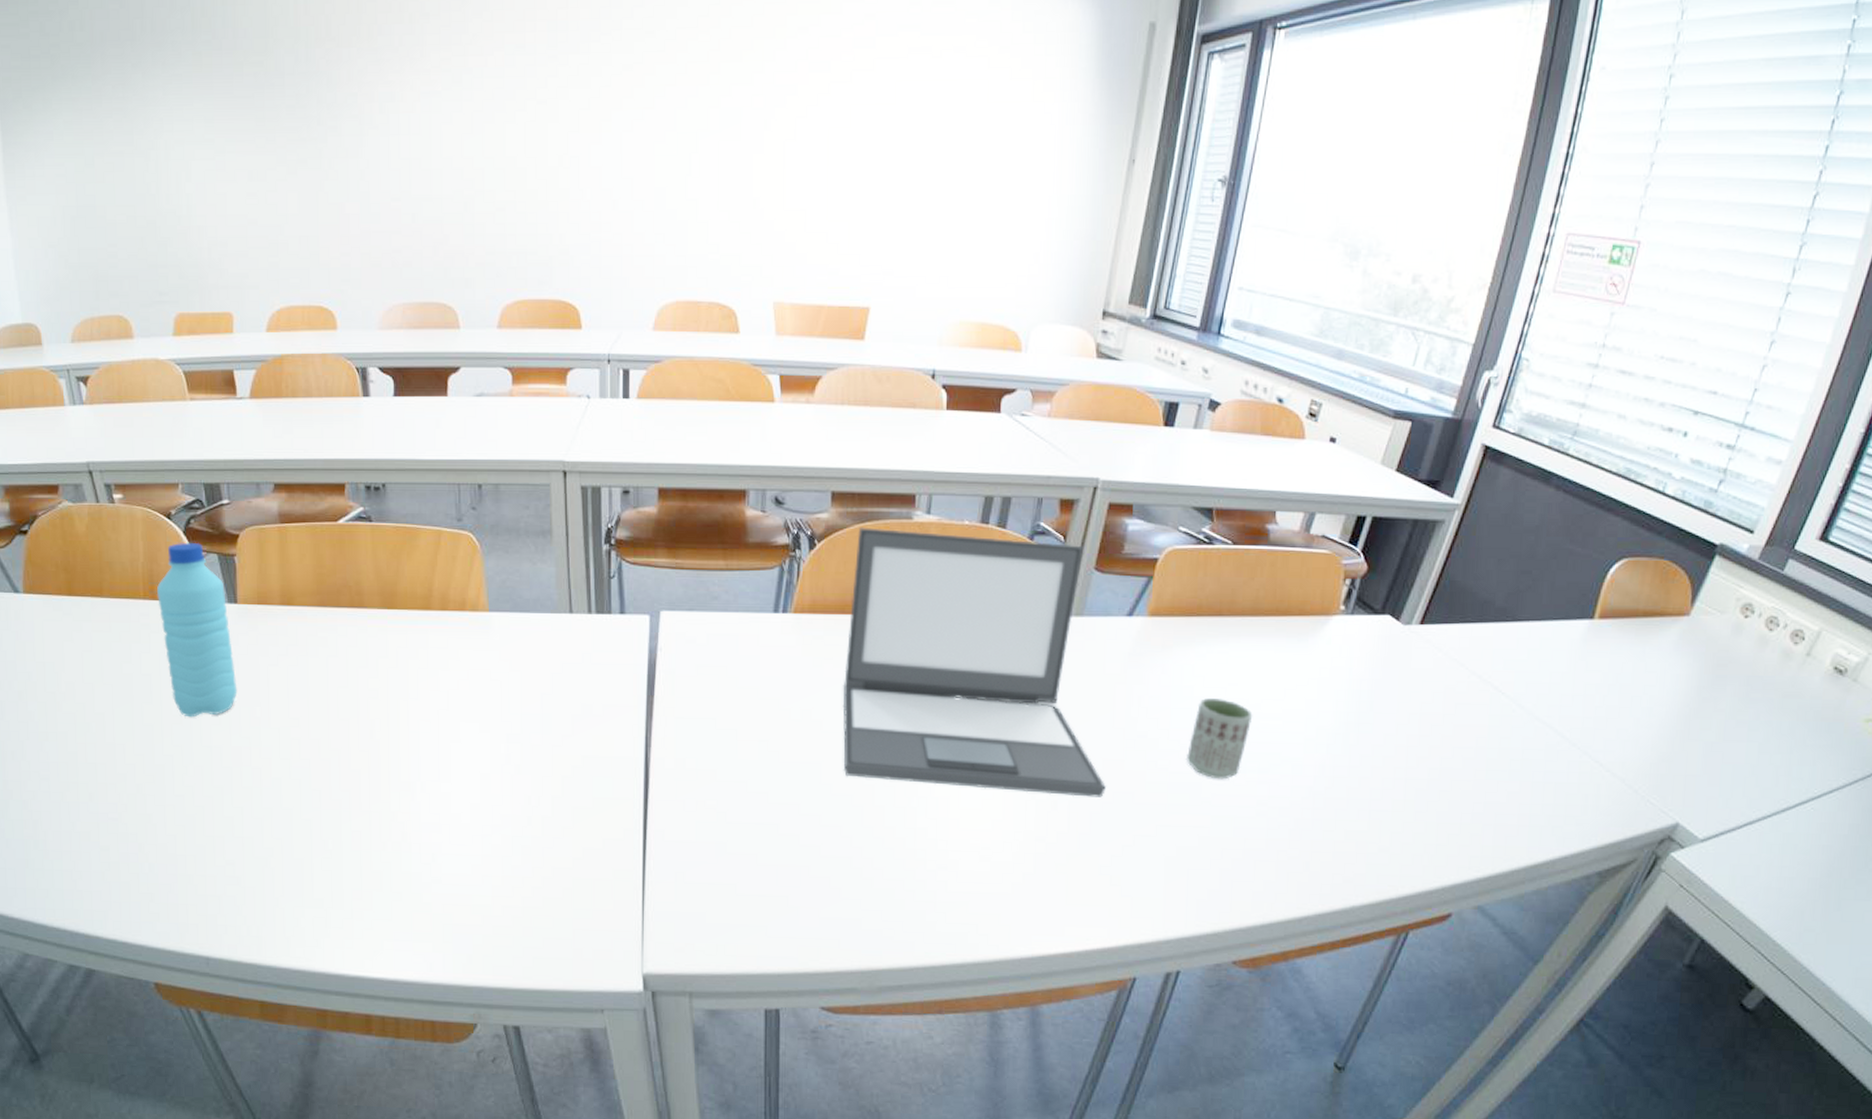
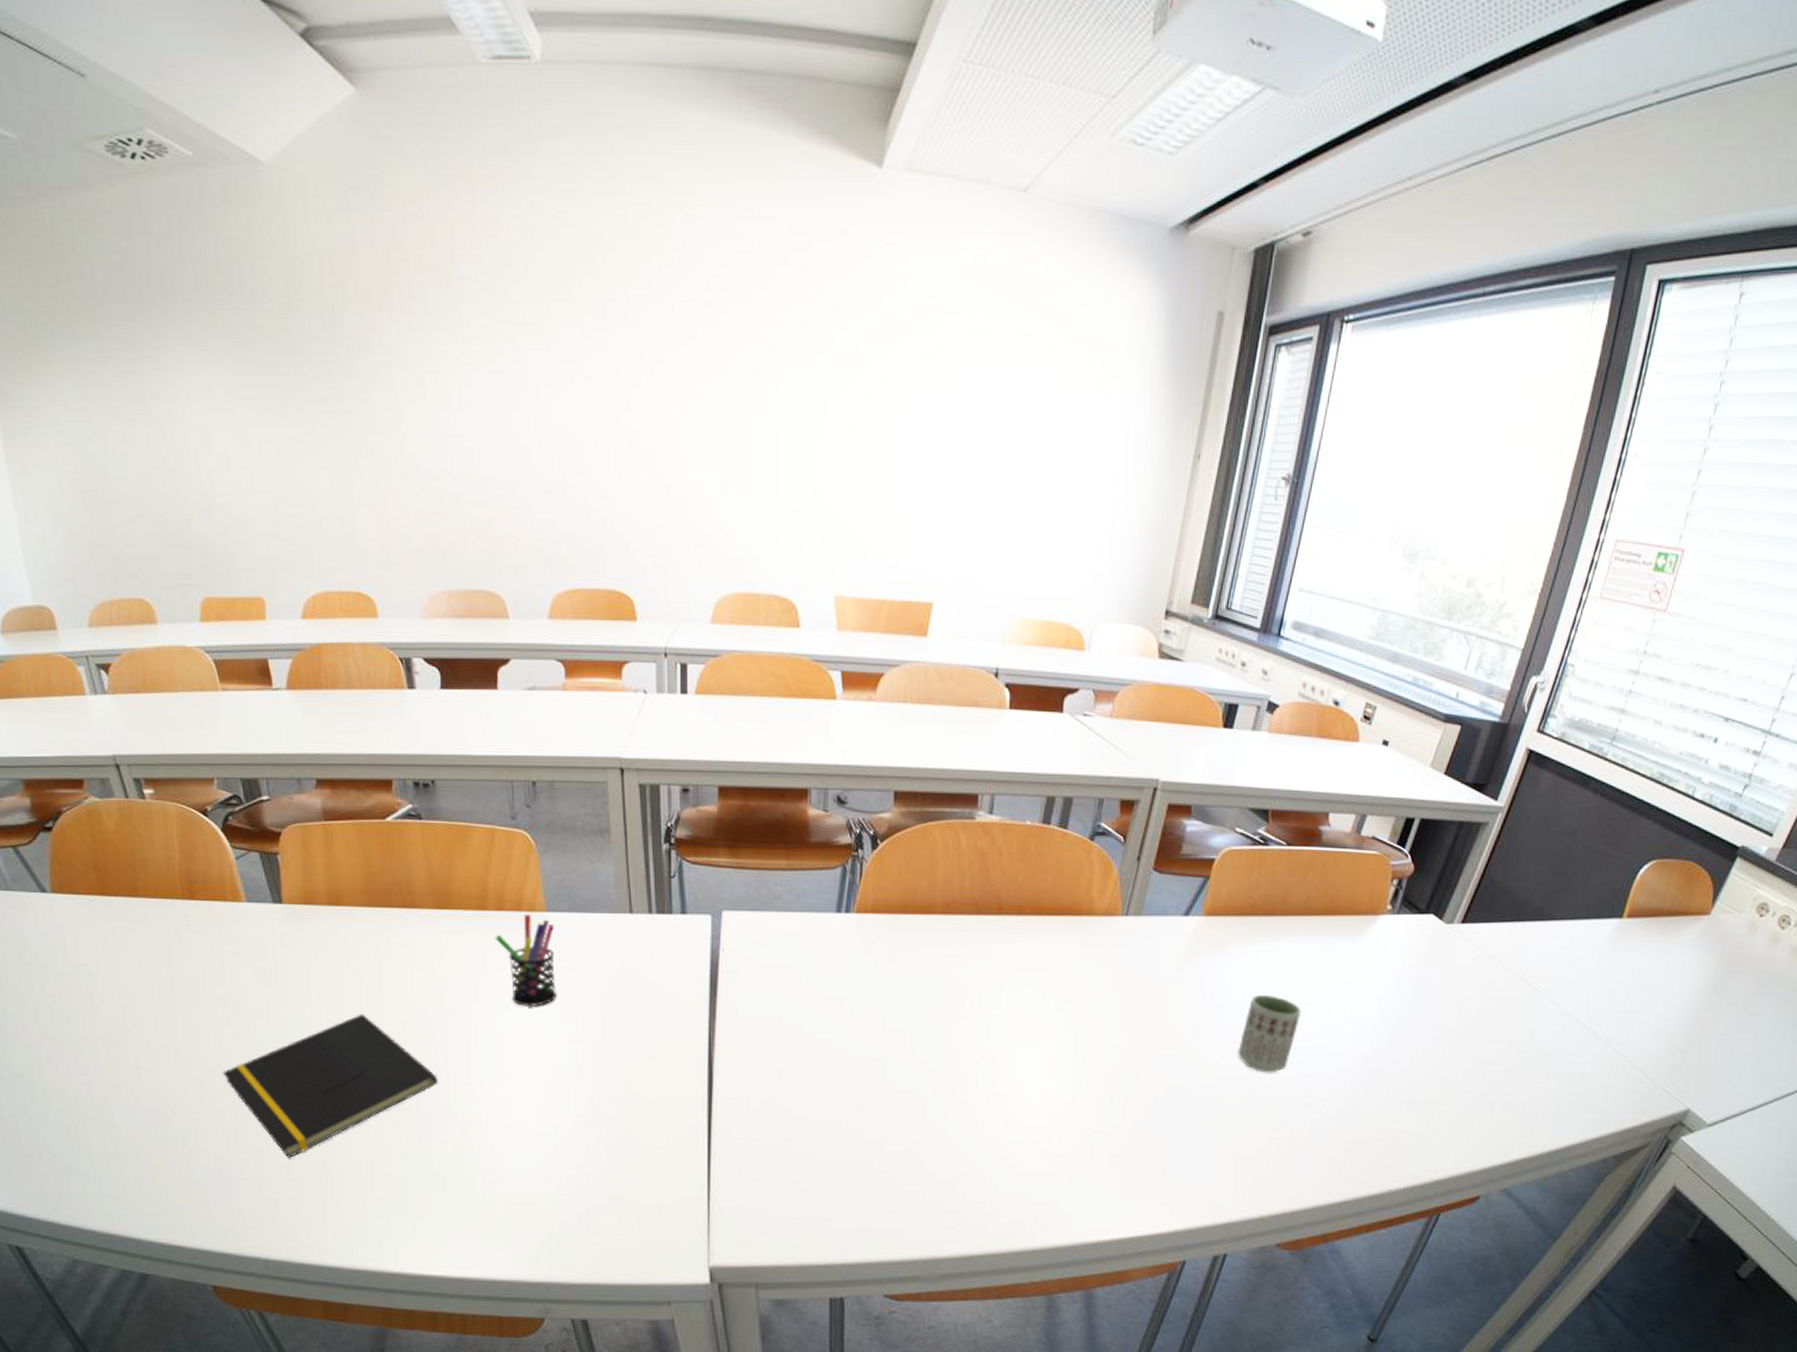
water bottle: present [156,542,238,718] -> none [195,839,287,1020]
notepad: none [174,712,379,855] -> present [223,1014,438,1158]
pen holder: none [438,613,497,705] -> present [495,914,556,1006]
laptop: present [842,527,1106,798] -> none [905,827,1160,1091]

